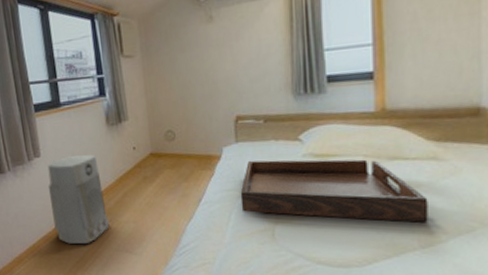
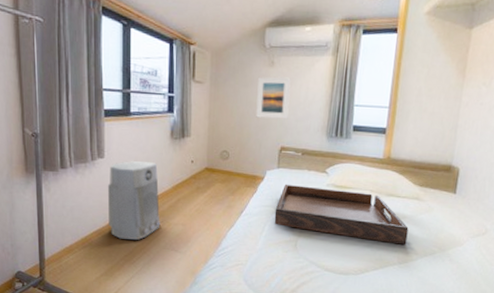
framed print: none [196,31,240,86] -> present [256,76,291,119]

